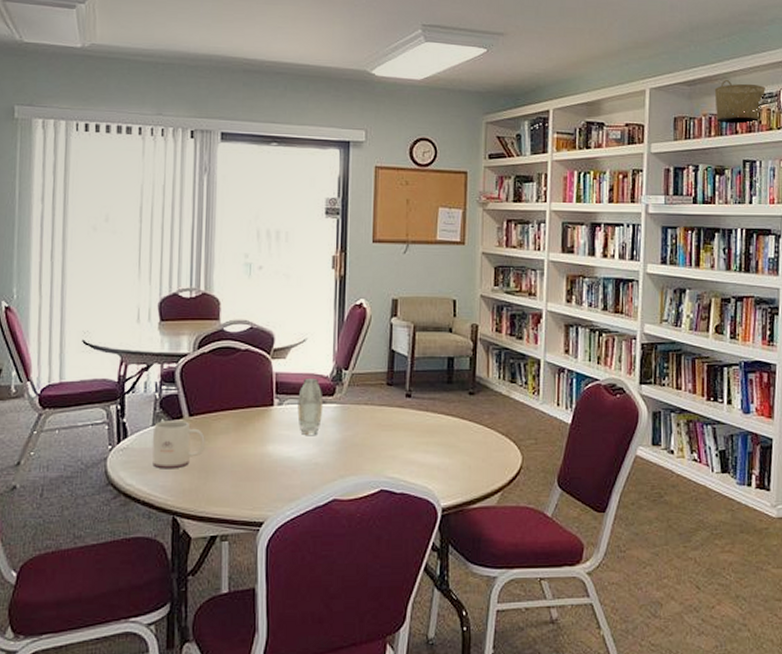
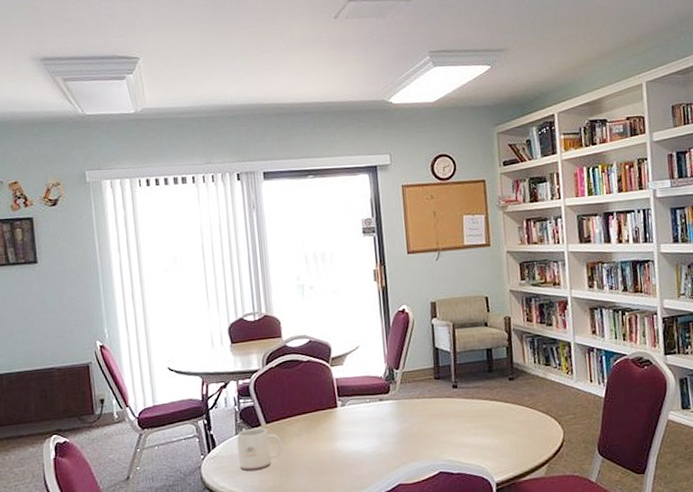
vase: present [297,377,324,435] -> none [357,379,381,430]

